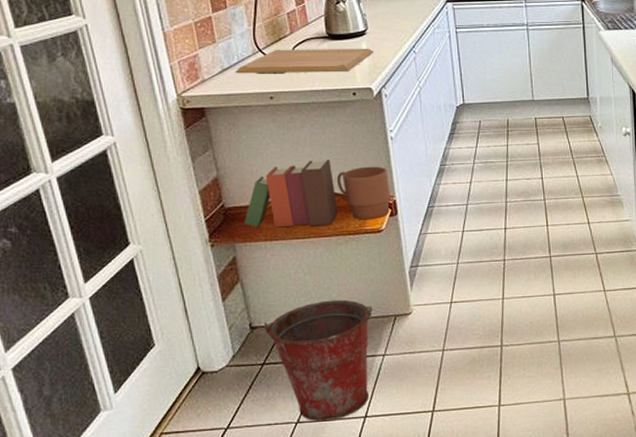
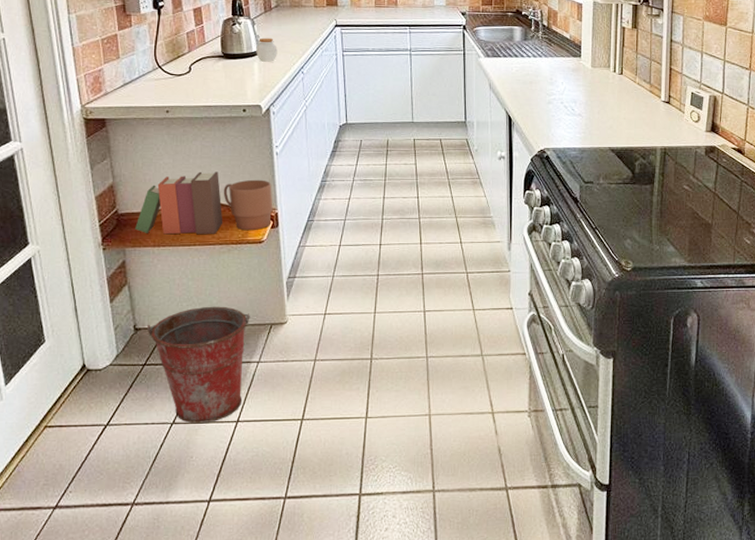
chopping board: present [236,48,374,74] -> none [136,66,265,90]
jar: none [363,16,387,42] -> present [256,37,278,62]

